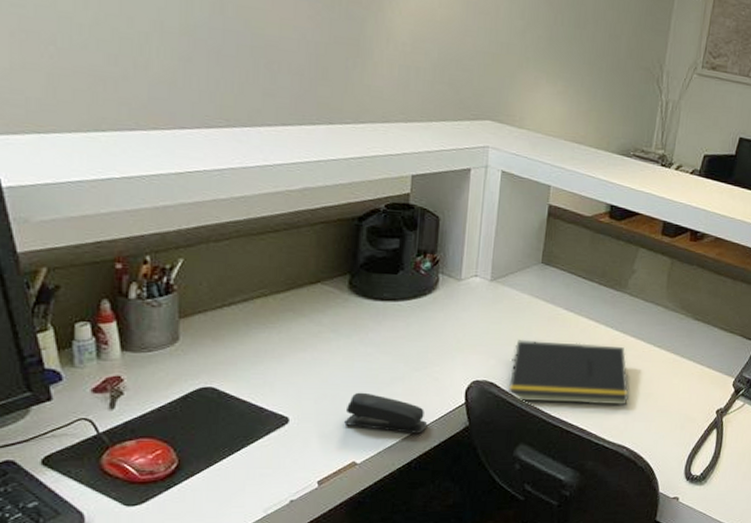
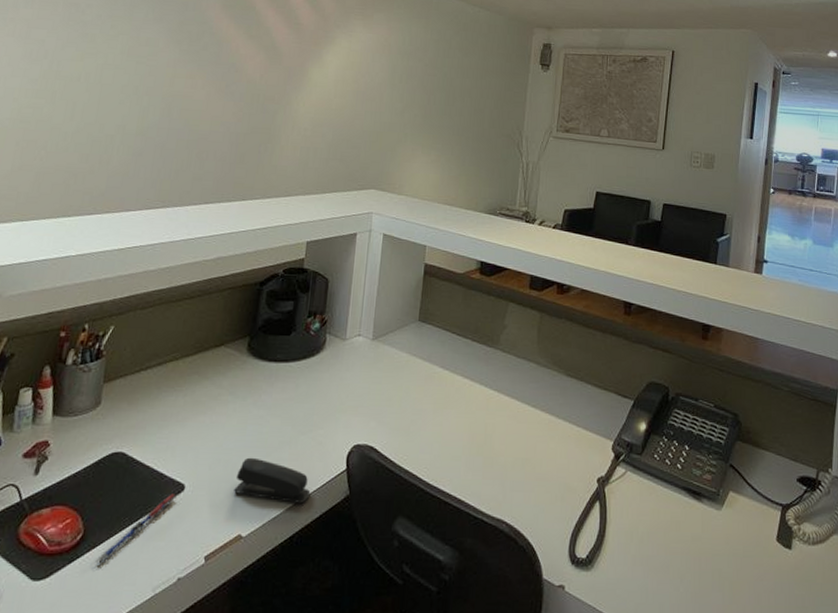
pen: none [196,426,281,490] -> present [95,493,177,564]
notepad: present [508,340,629,405] -> none [387,400,506,472]

